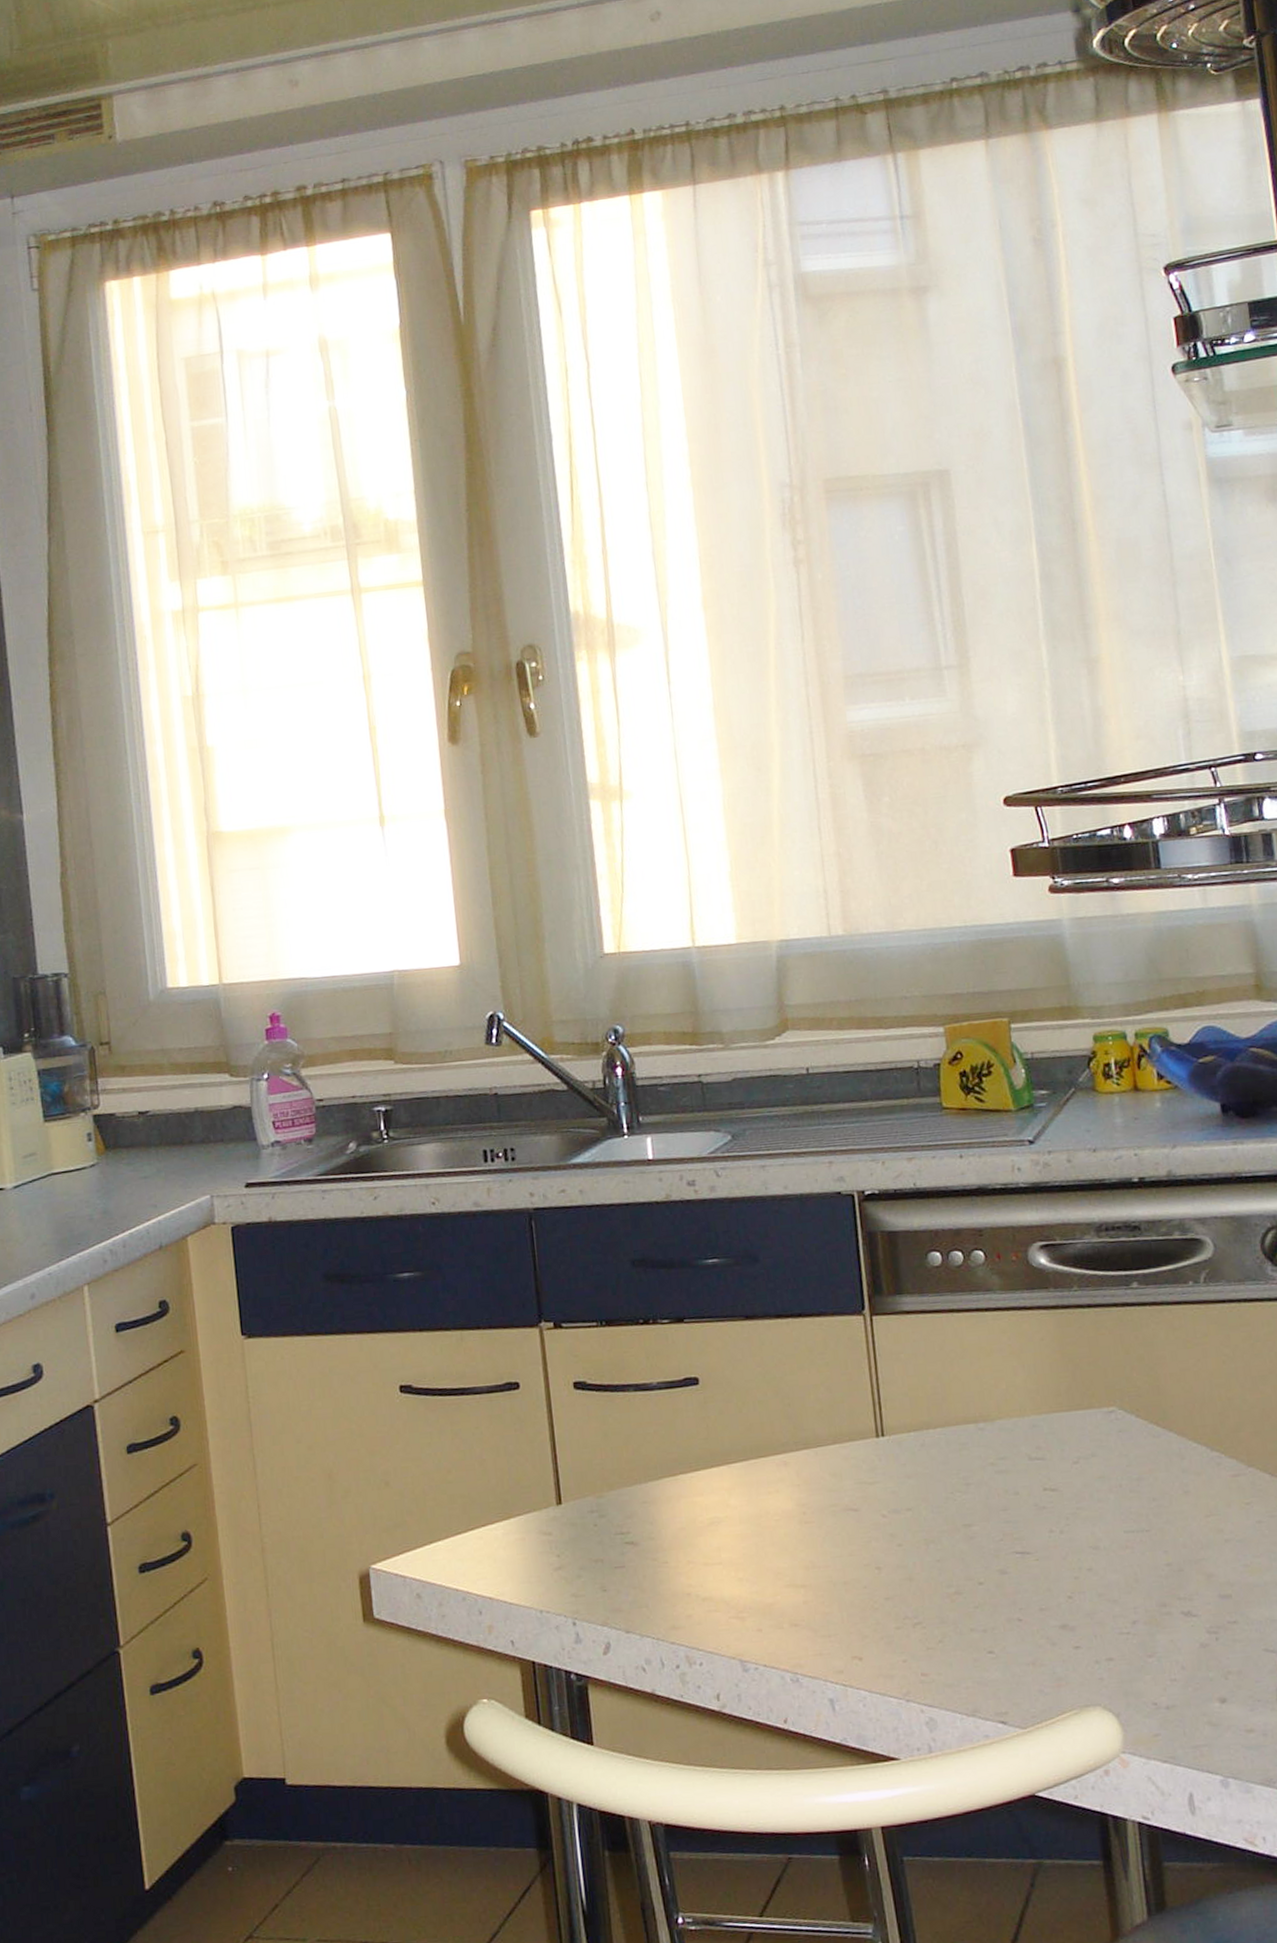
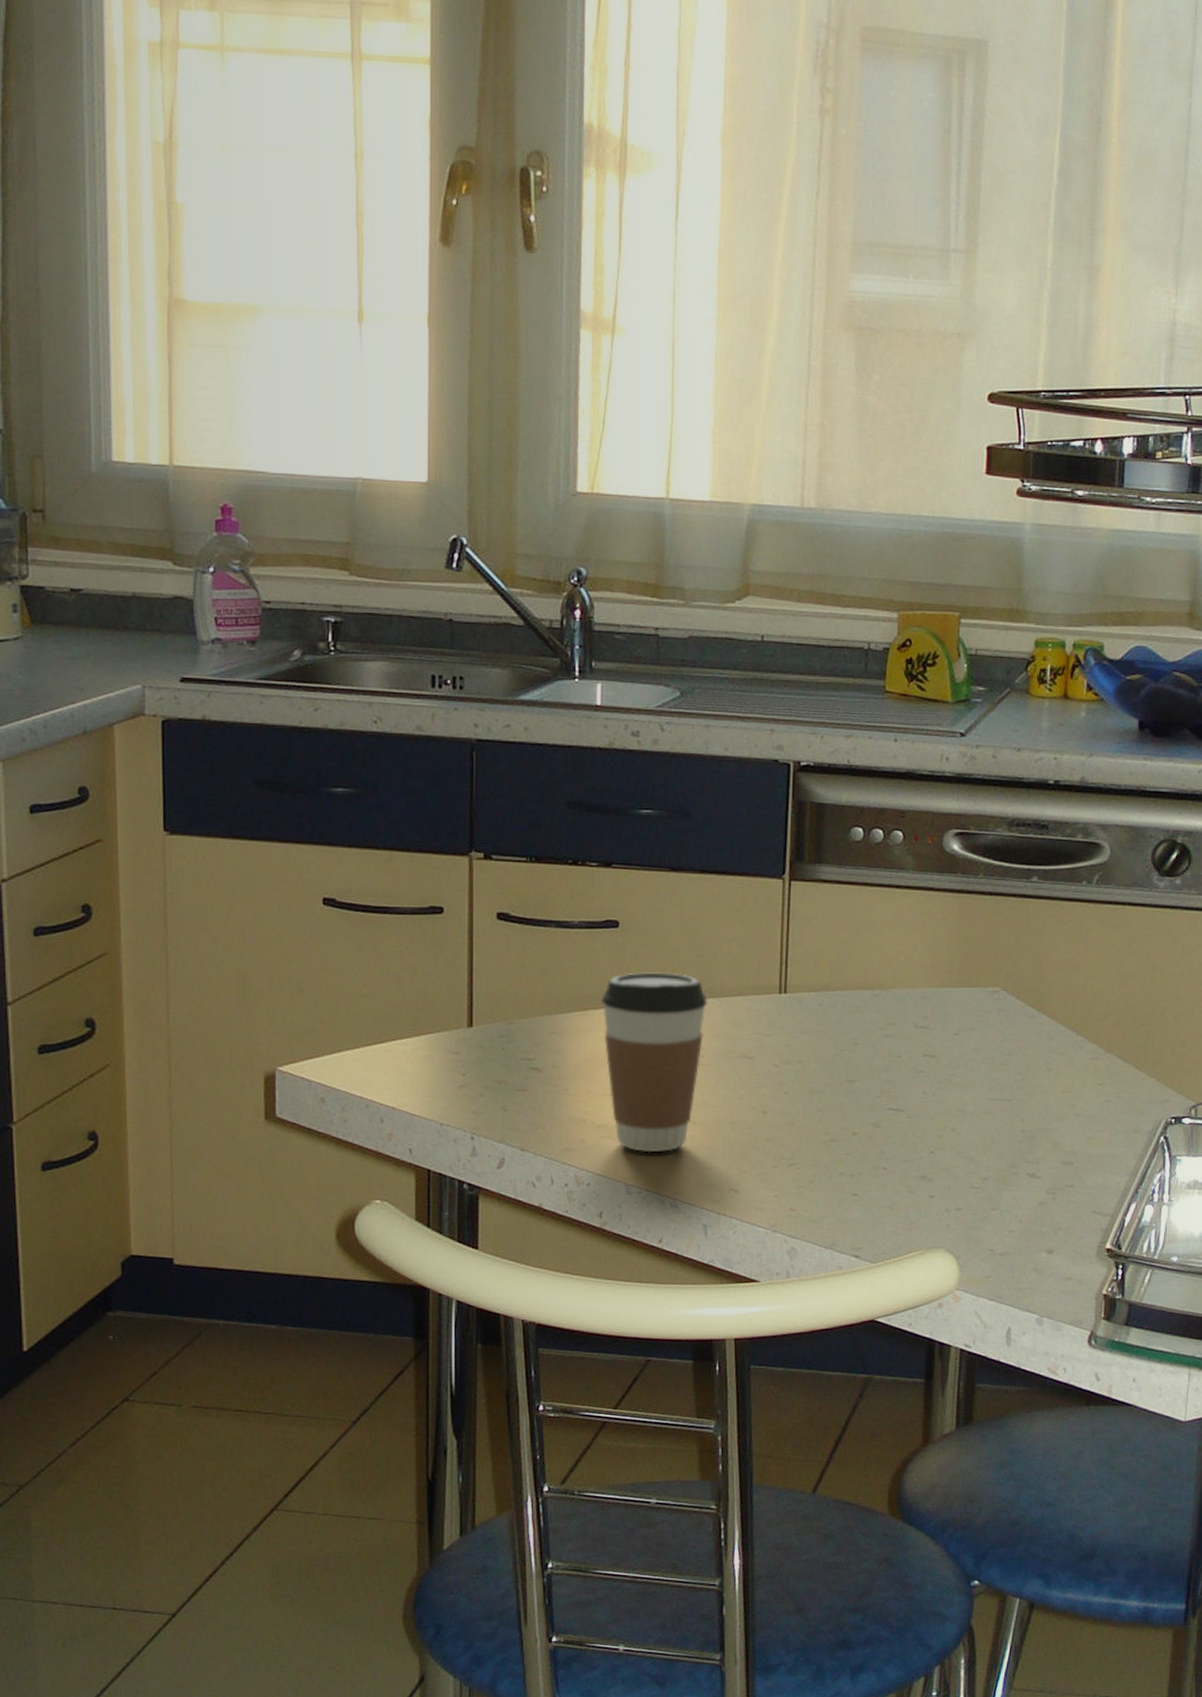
coffee cup: none [689,1426,803,1624] -> present [600,972,708,1153]

